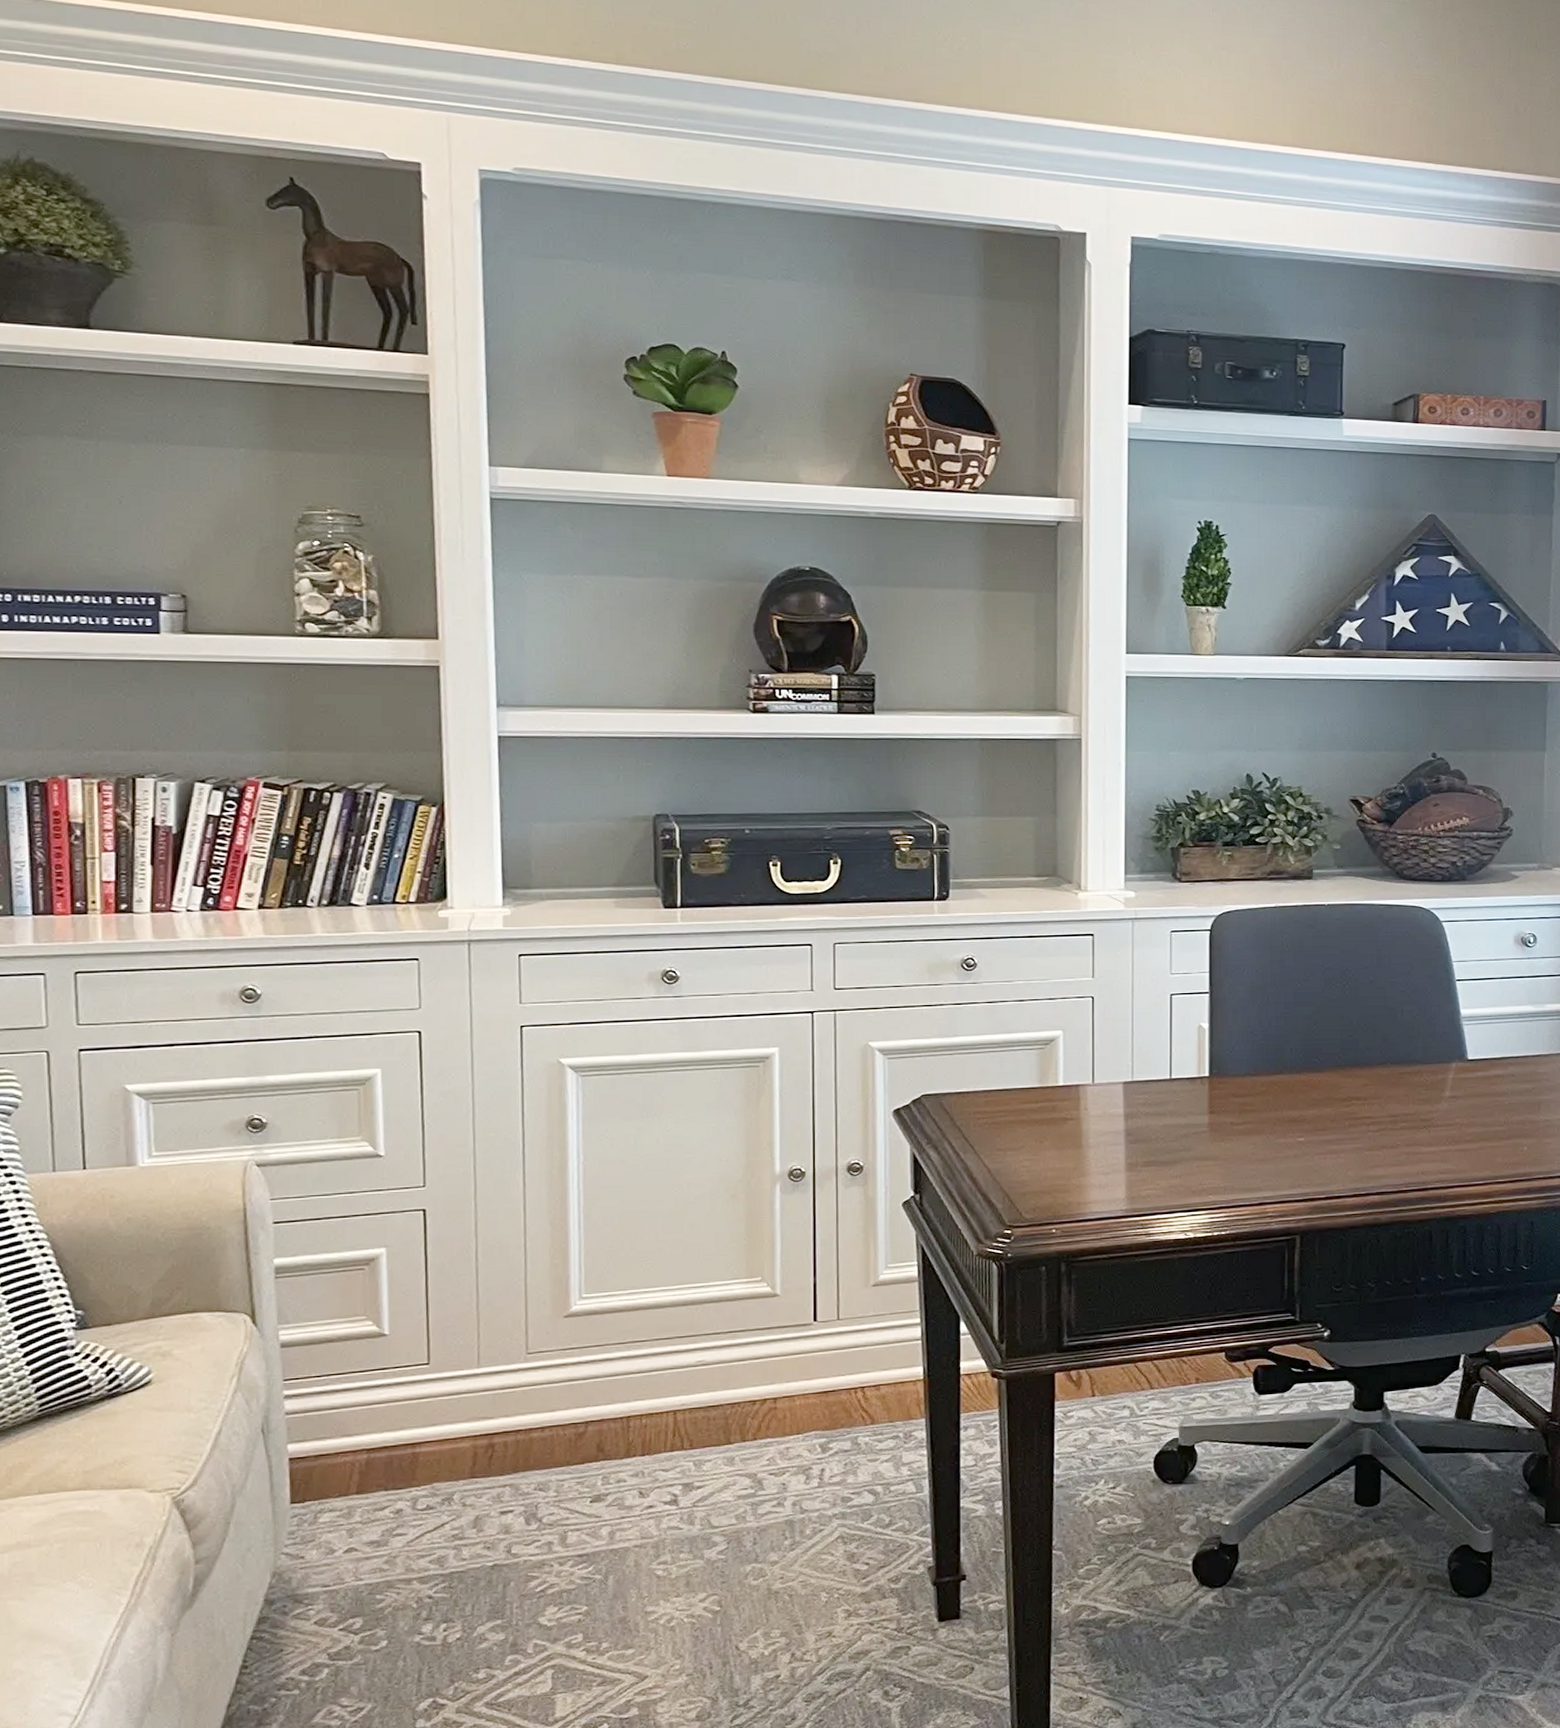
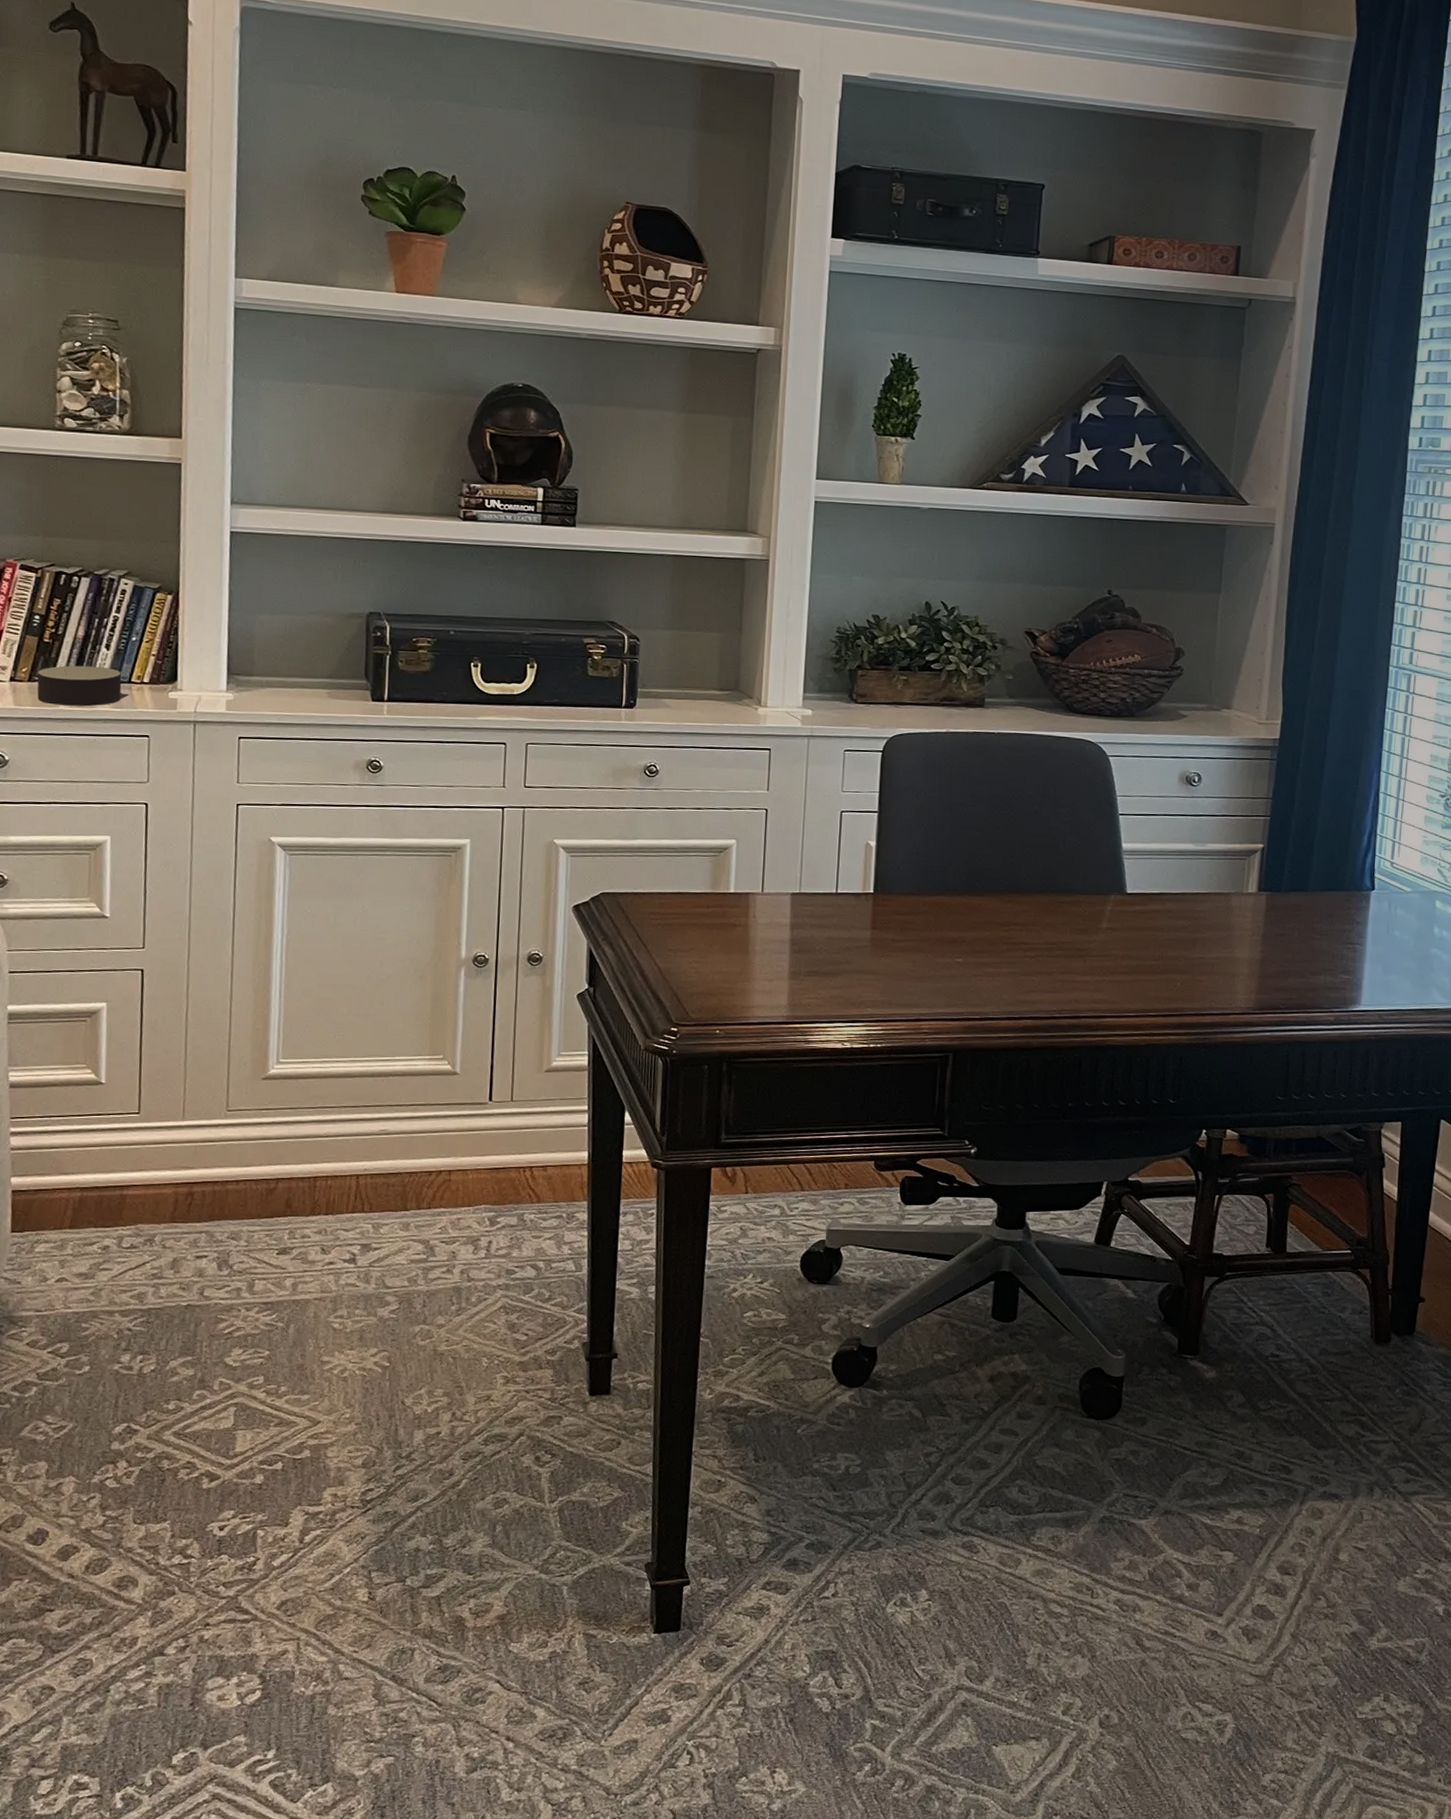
candle: none [289,887,395,931] -> present [37,665,130,707]

